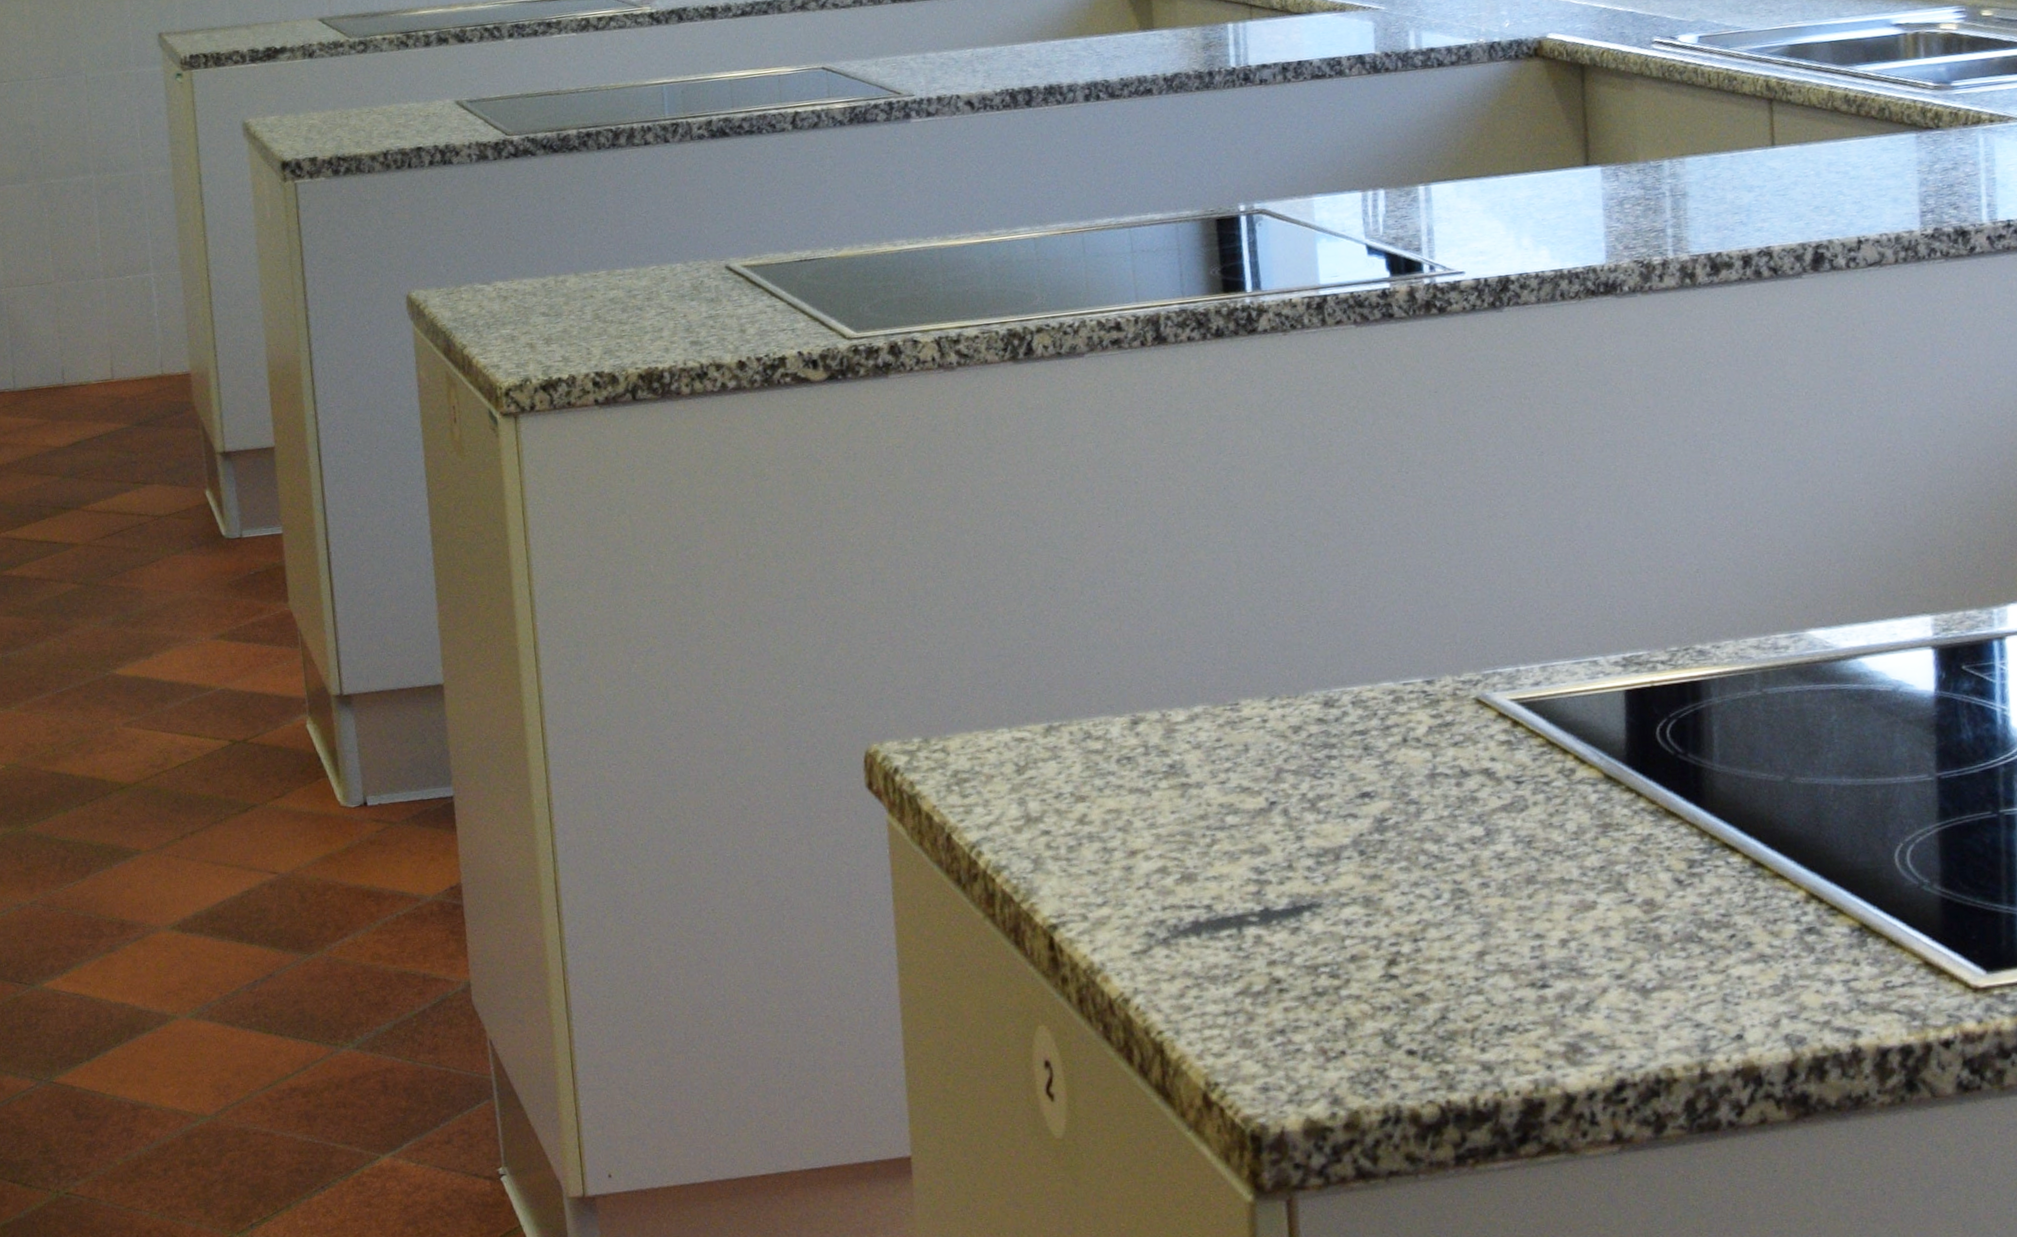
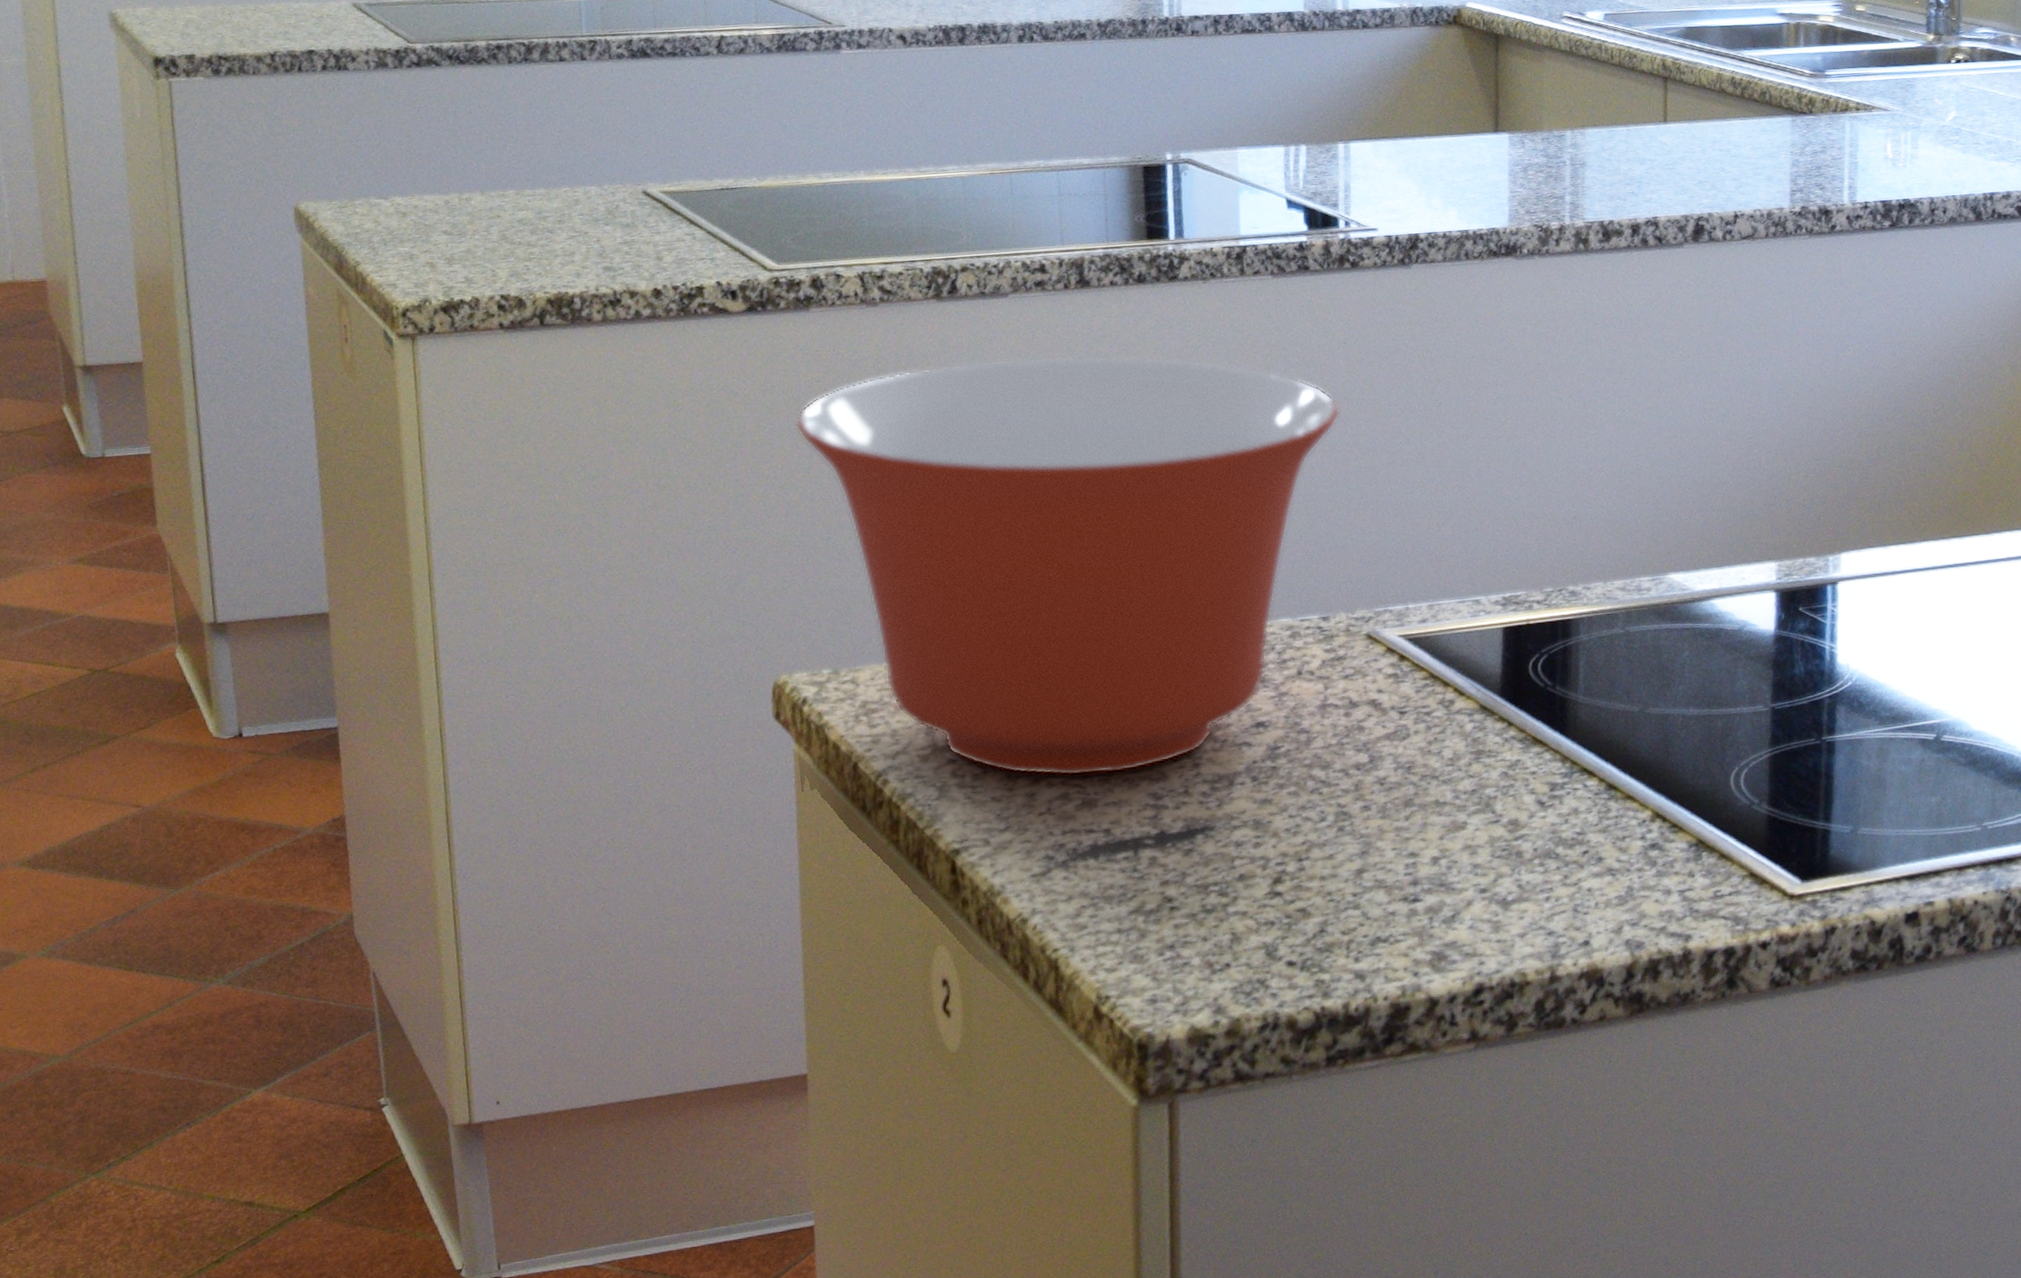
mixing bowl: none [878,413,1435,849] -> present [795,356,1340,777]

